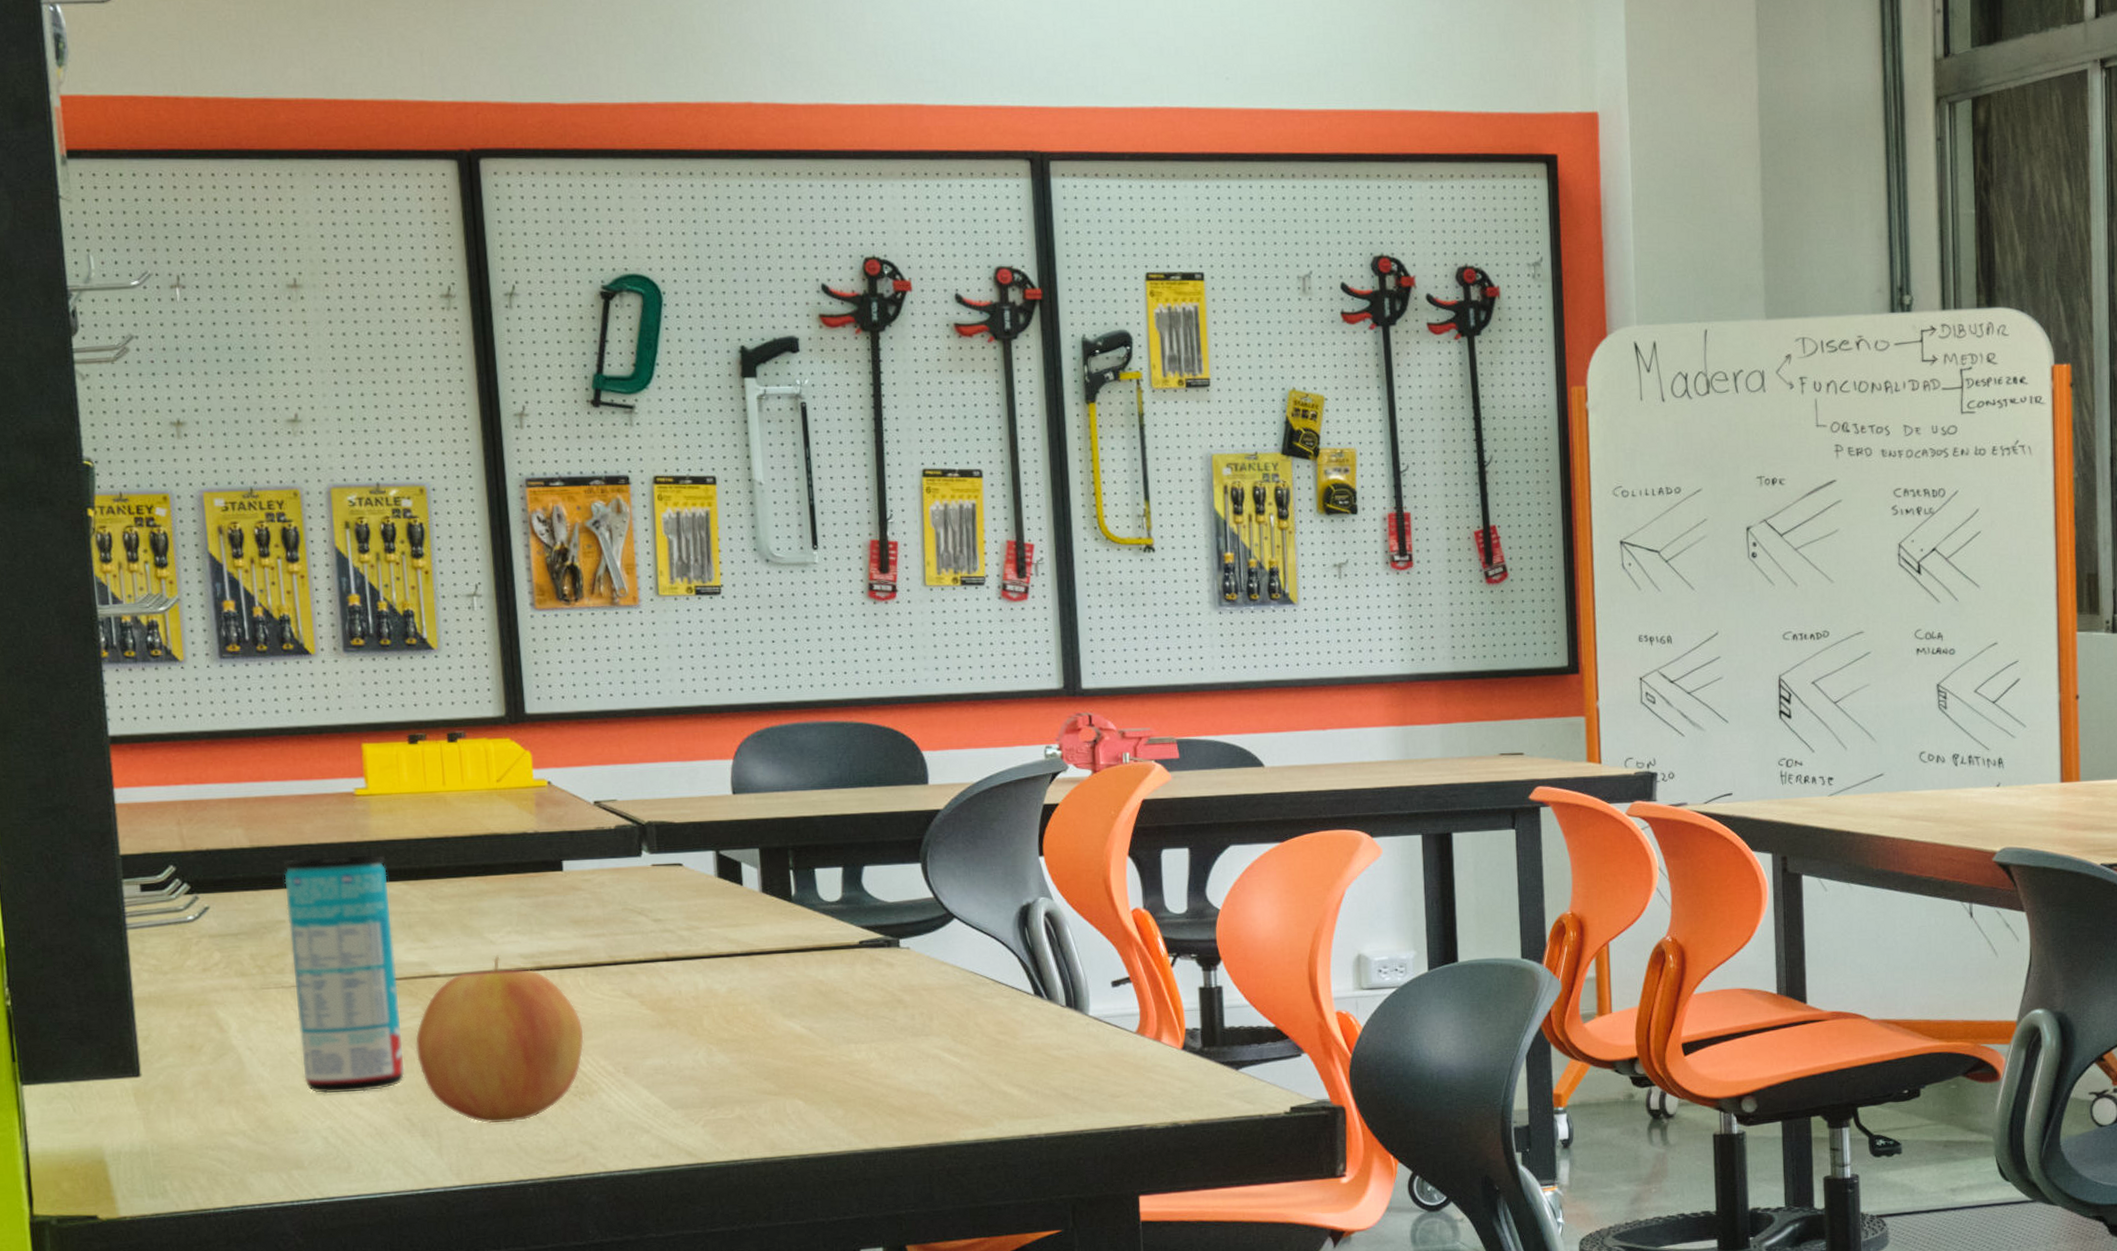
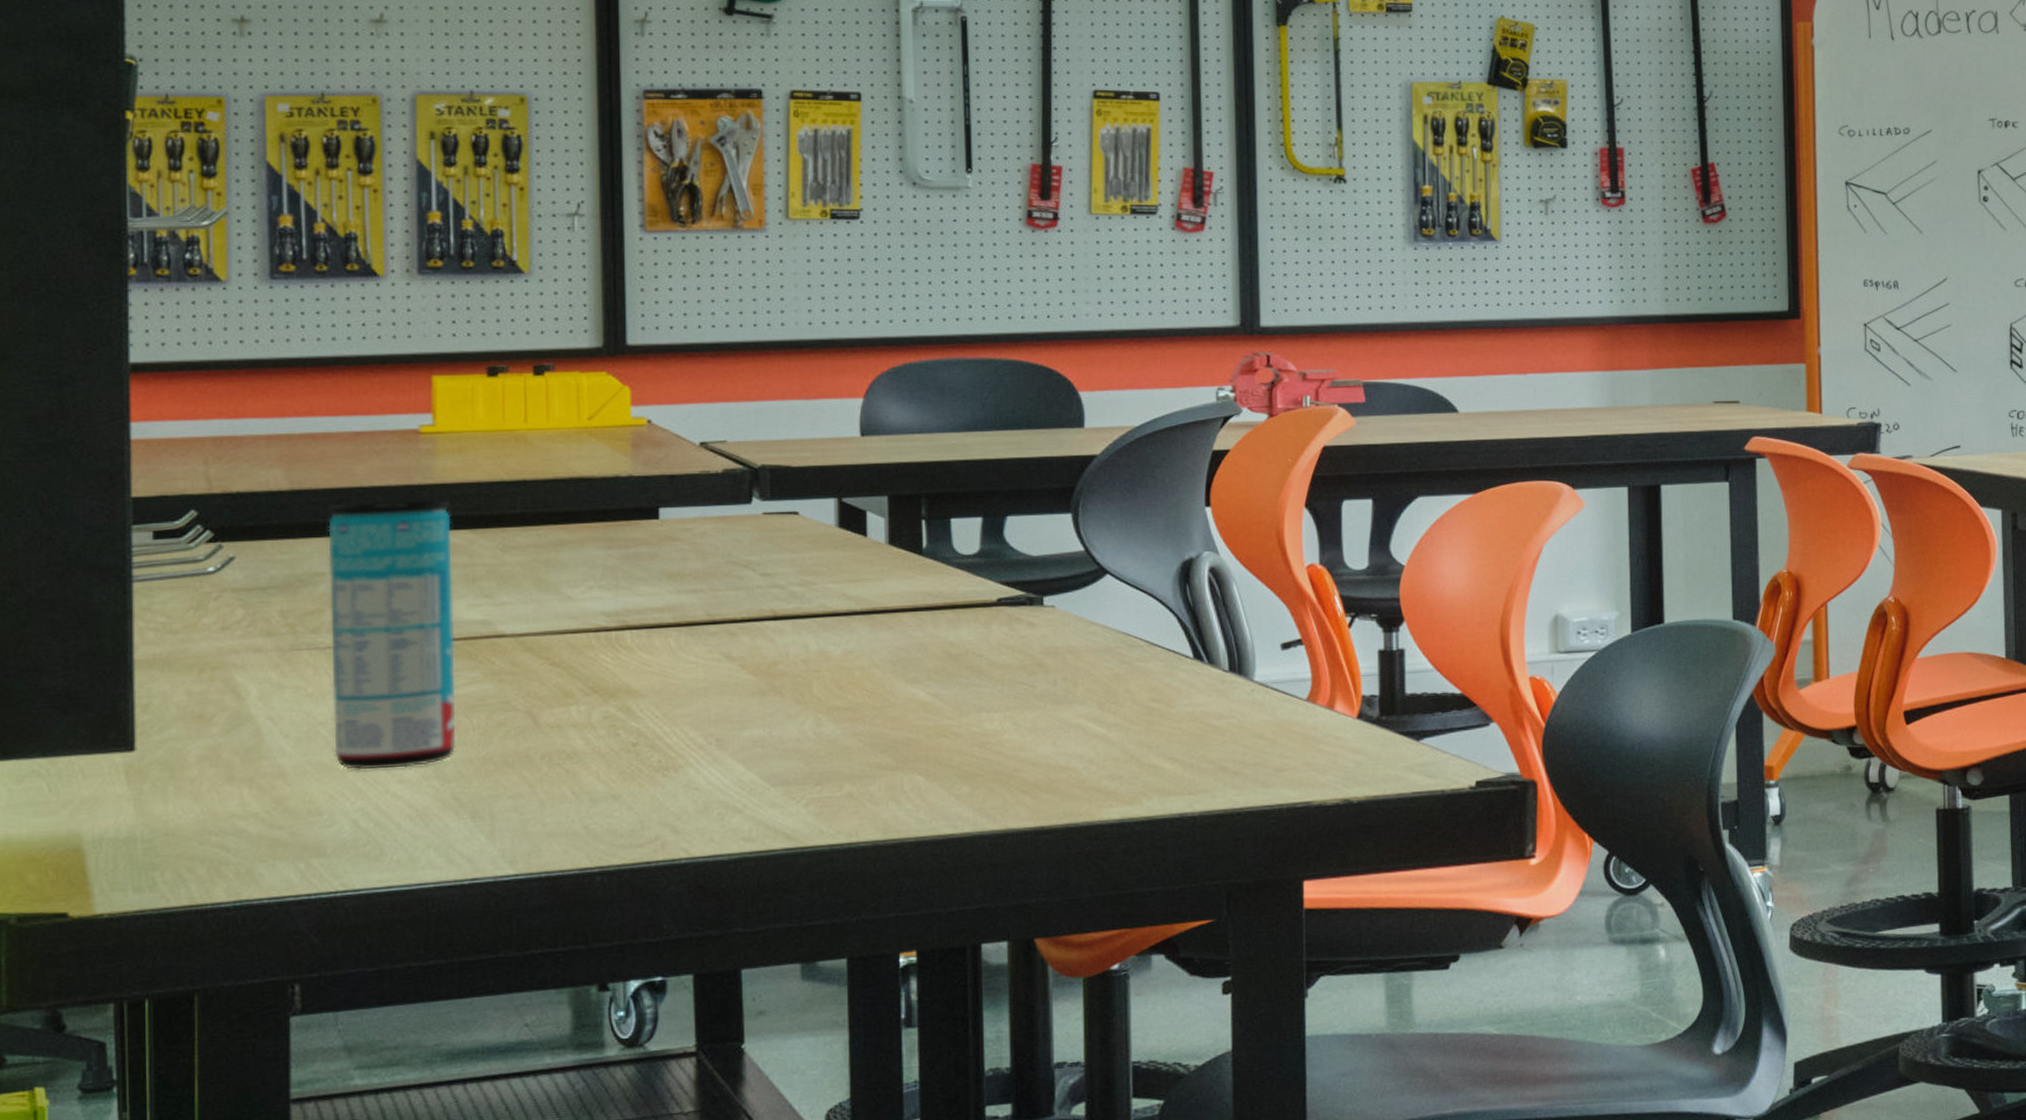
apple: present [415,955,584,1124] -> none [472,613,672,804]

